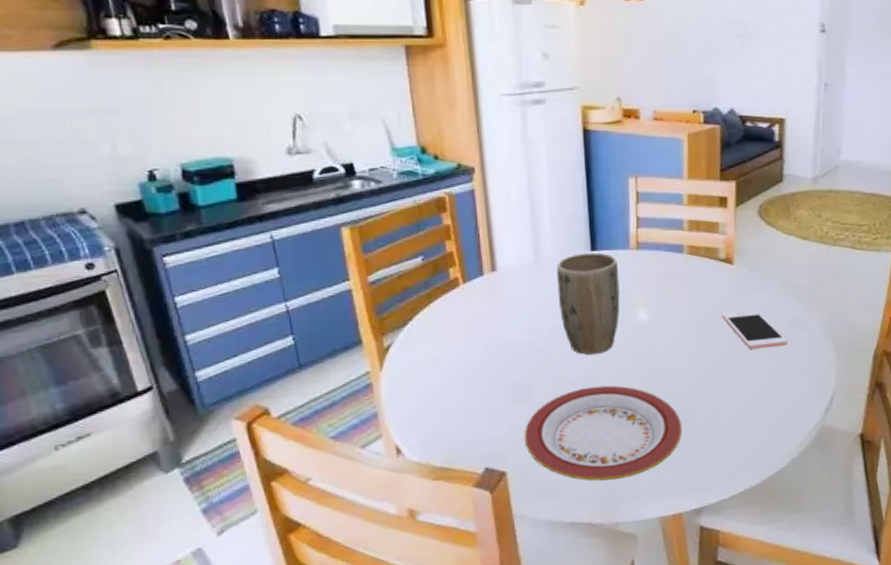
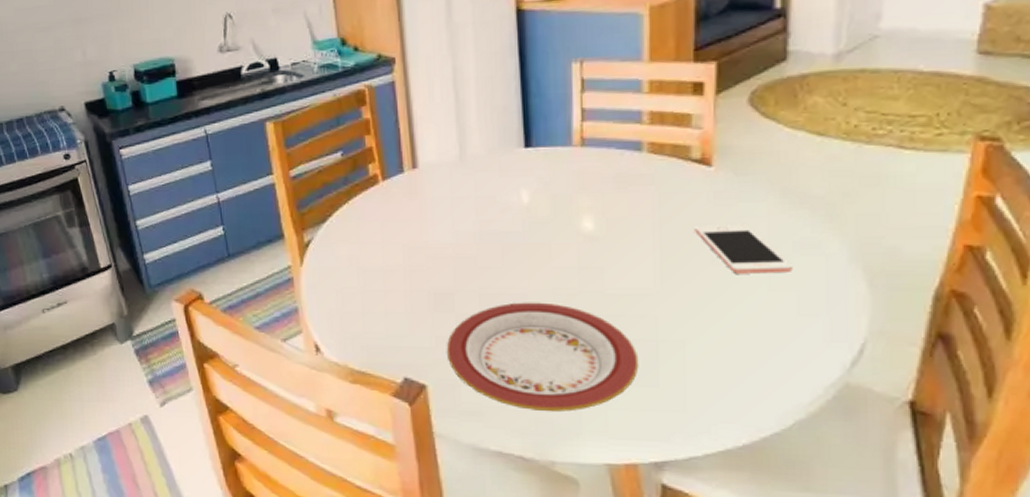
plant pot: present [557,252,620,356] -> none [484,149,560,266]

